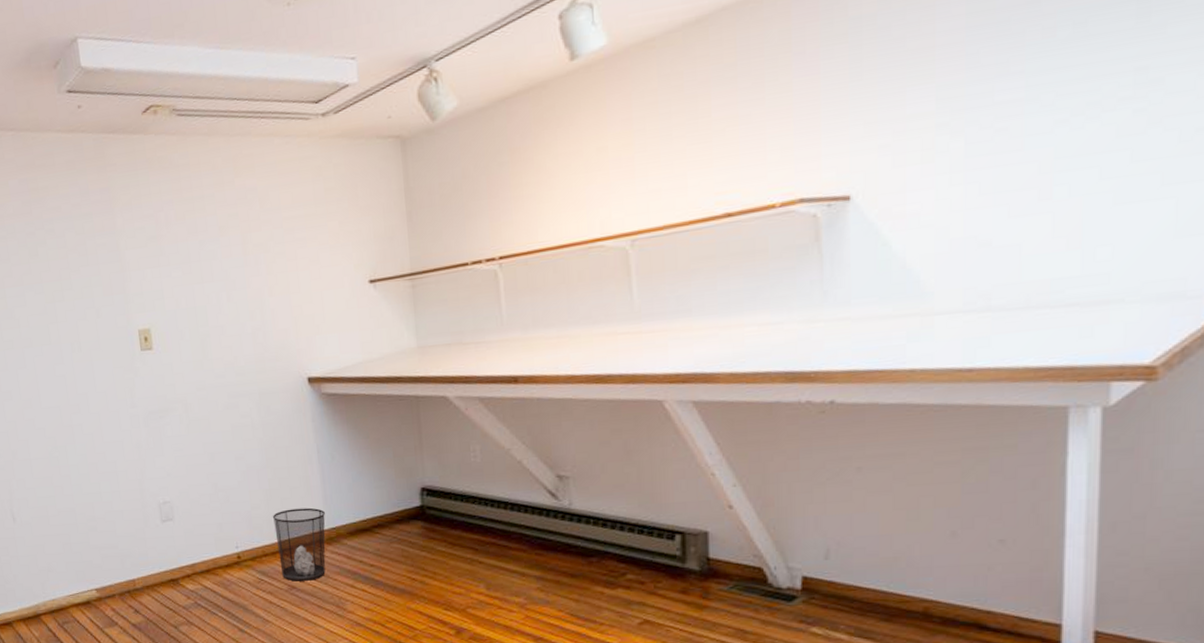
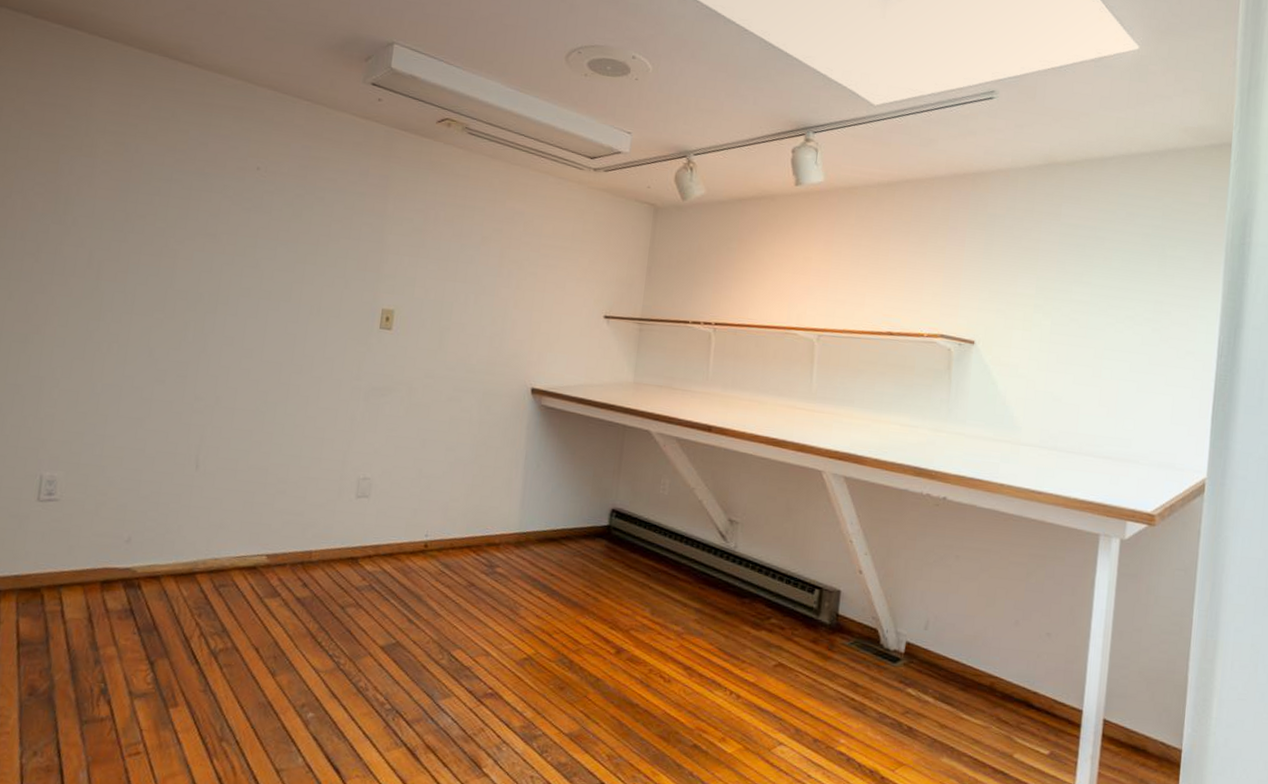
waste bin: present [272,507,326,582] -> none [464,507,520,581]

